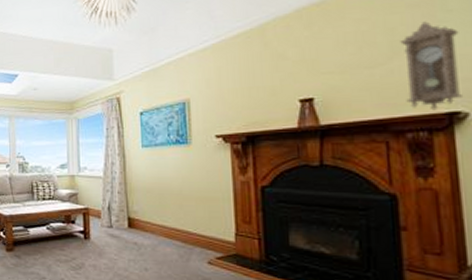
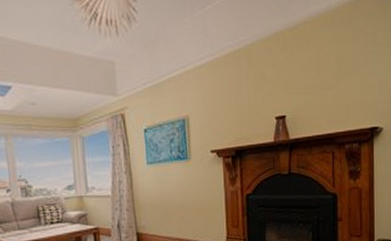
pendulum clock: present [400,21,462,110] -> none [345,51,381,126]

